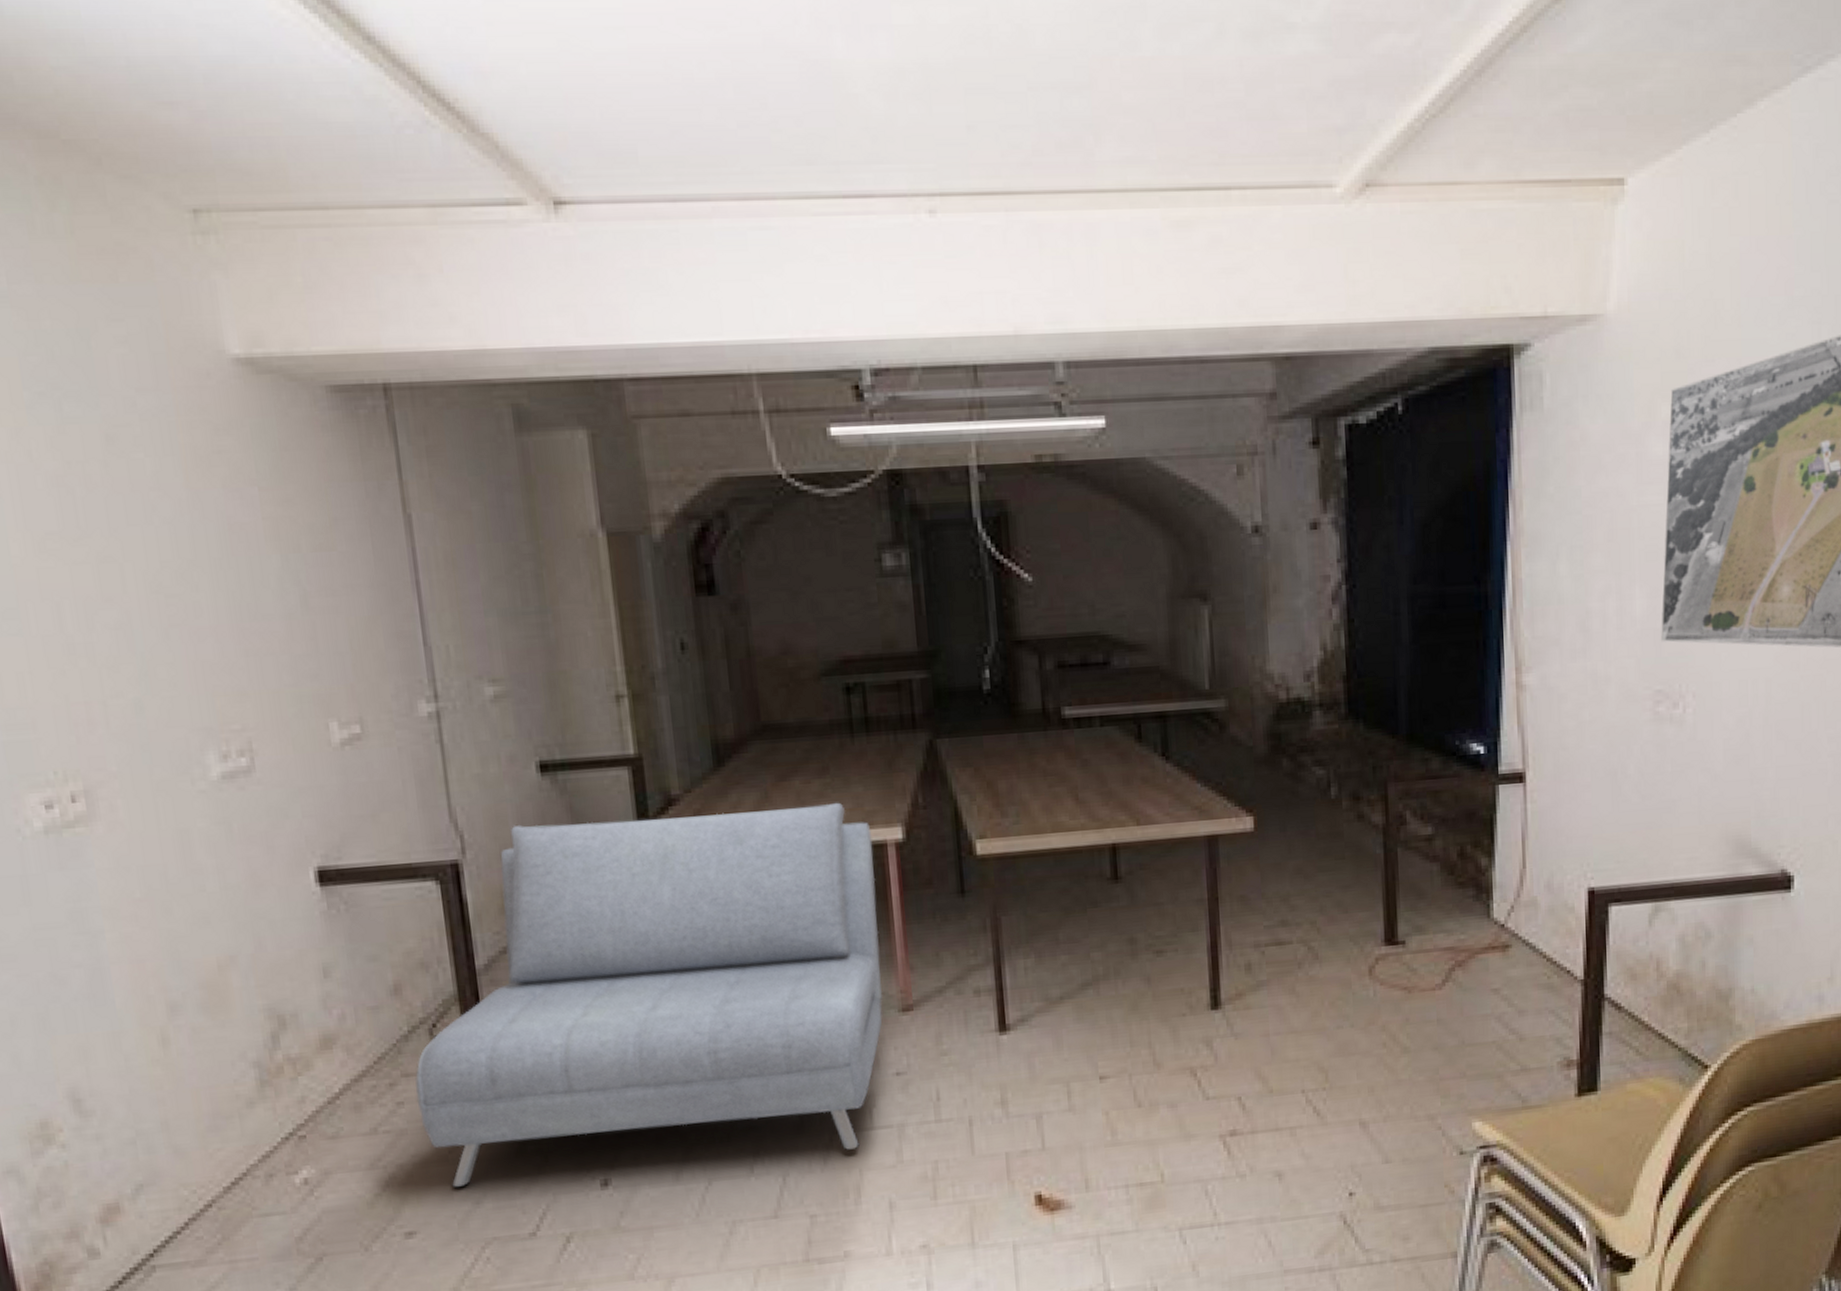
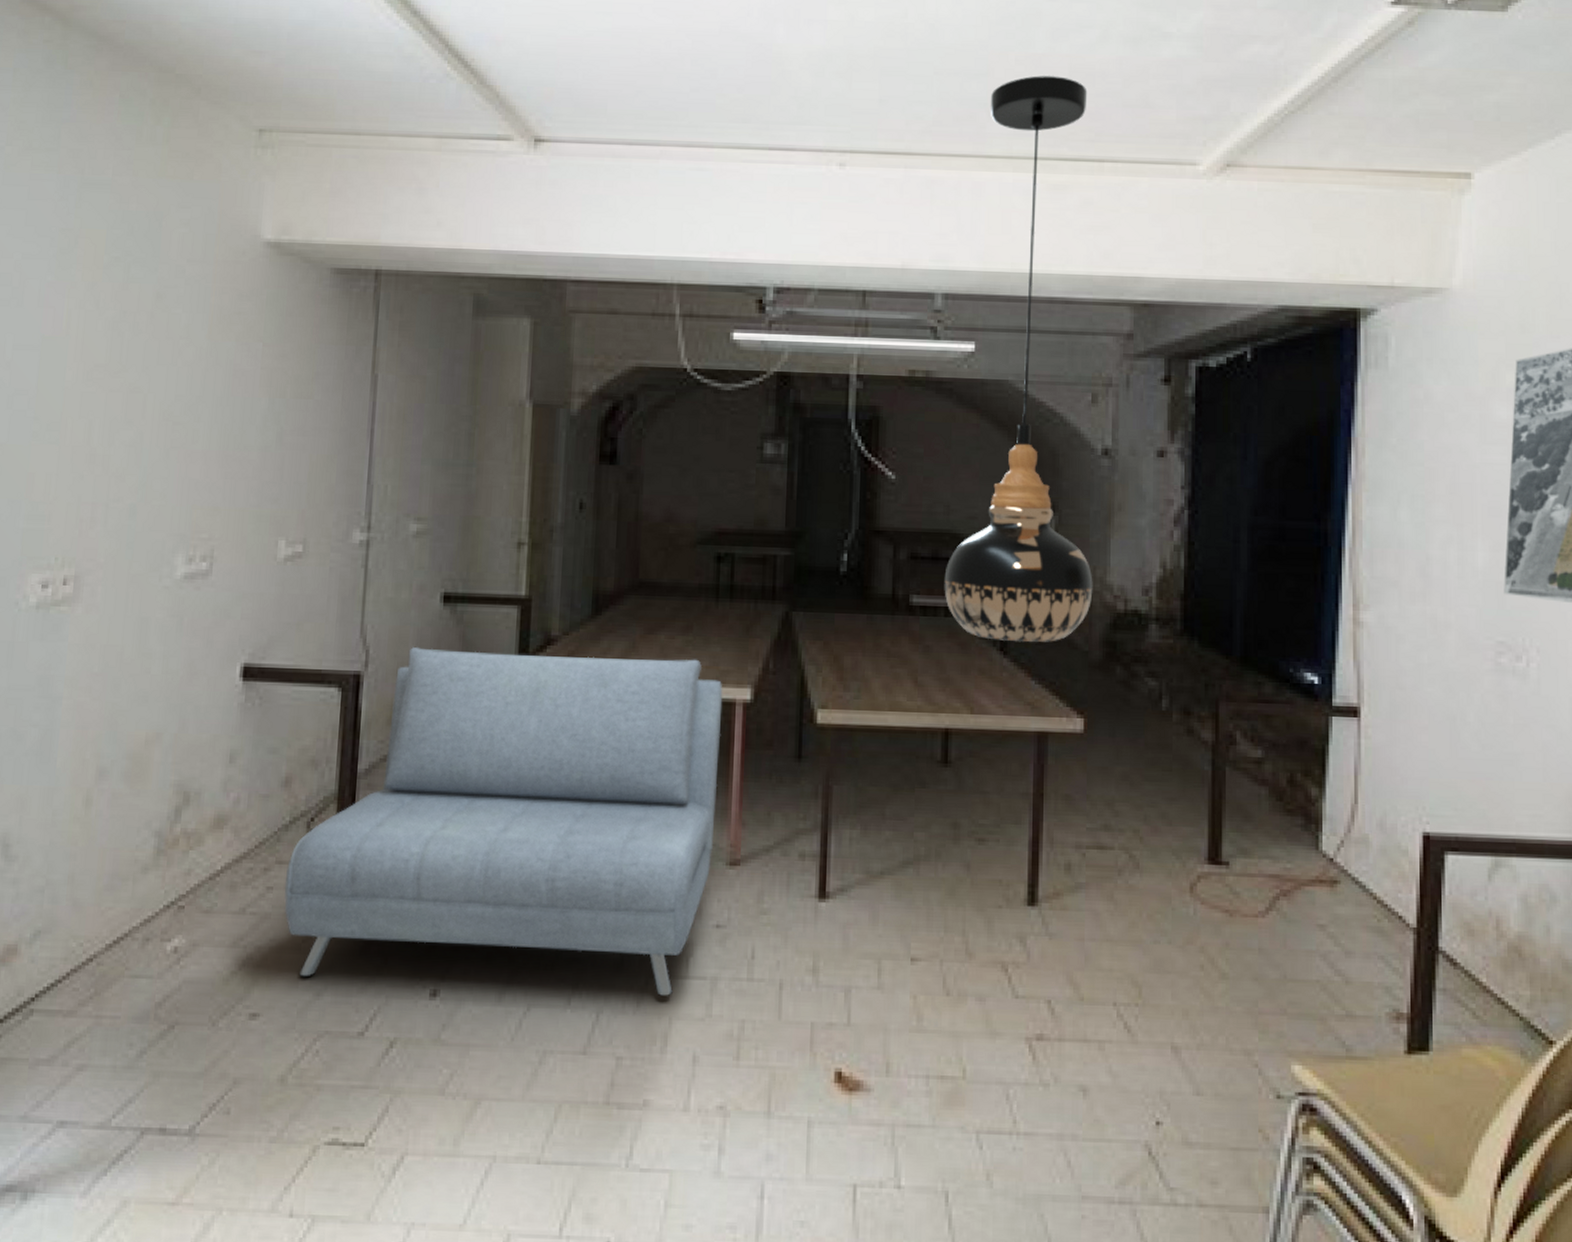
light fixture: none [1096,85,1253,746] -> present [944,75,1093,642]

